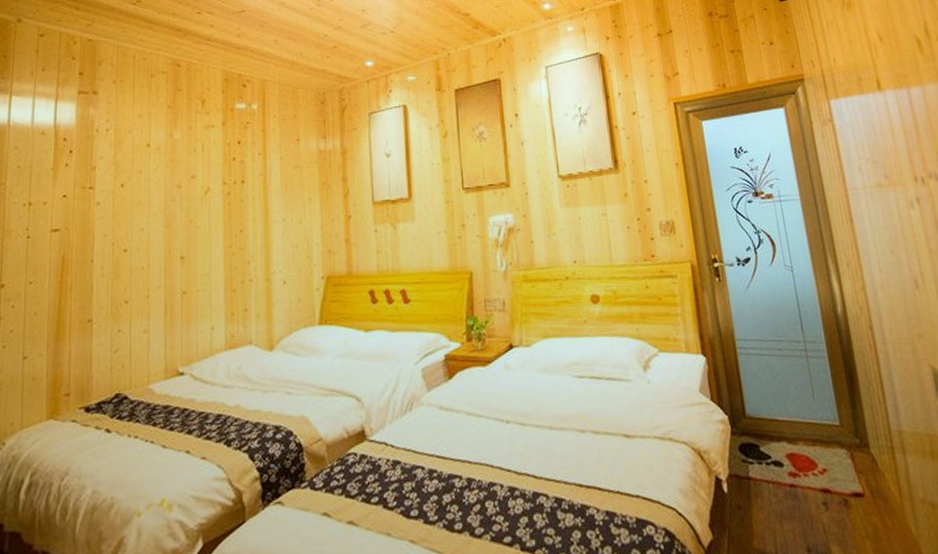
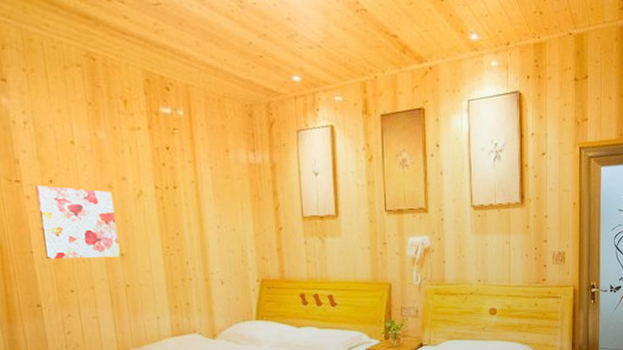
wall art: none [105,190,181,268] -> present [35,186,120,260]

